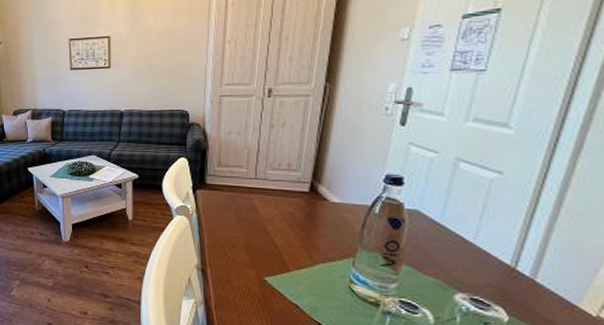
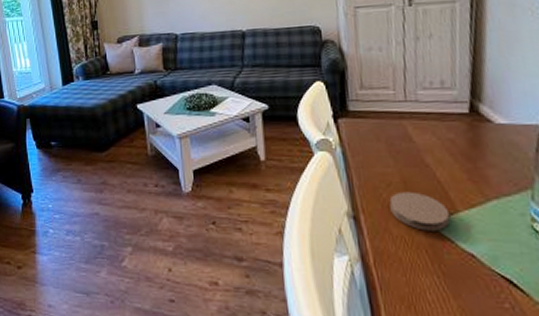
coaster: none [233,252,282,285] -> present [389,191,450,231]

